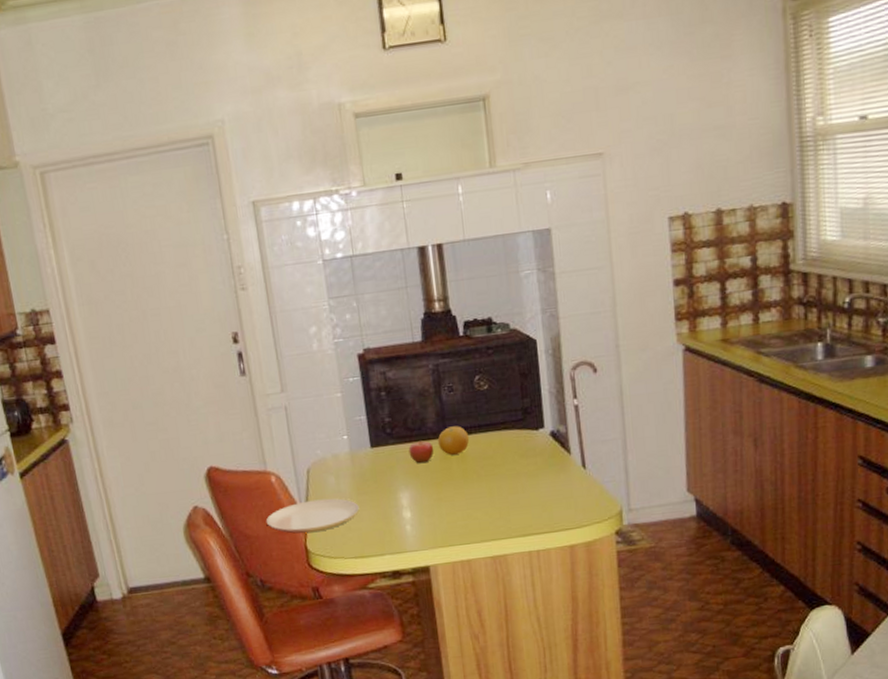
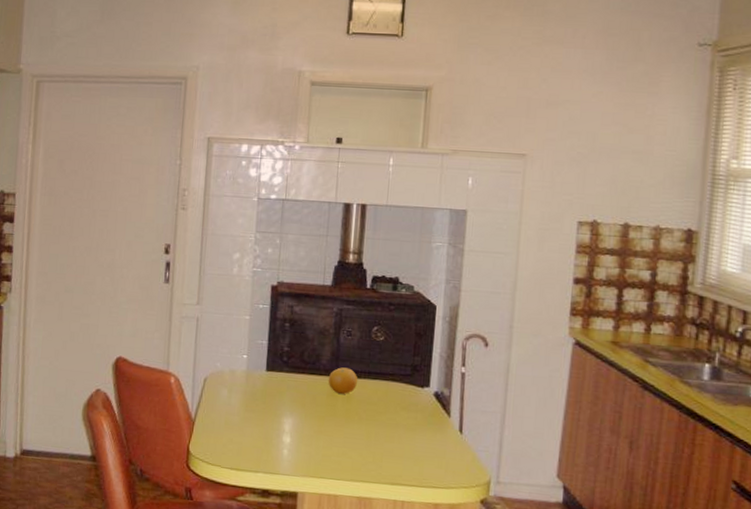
plate: present [266,498,360,534] -> none [157,406,244,437]
fruit: present [408,439,434,464] -> none [299,373,324,396]

